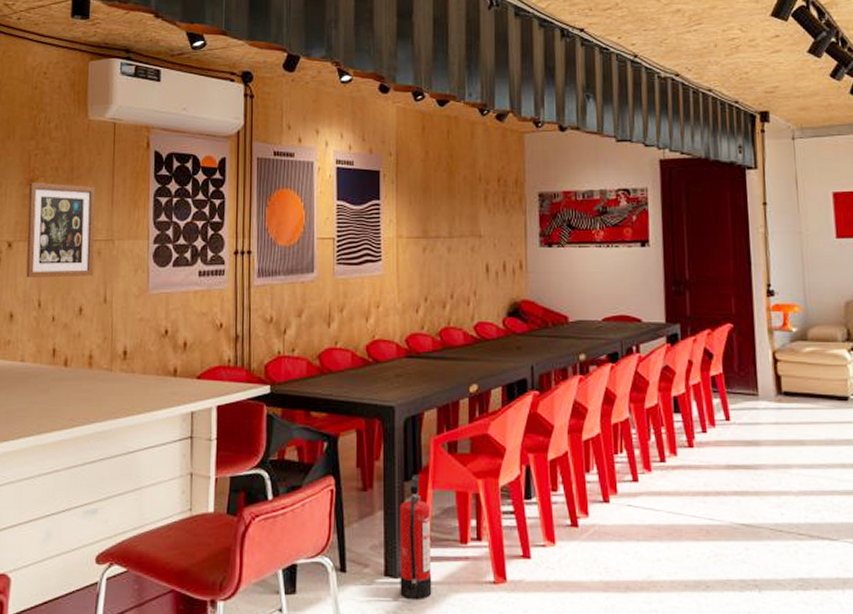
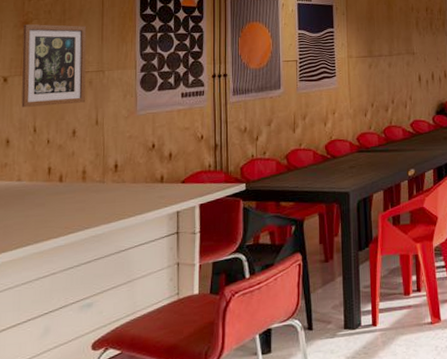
fire extinguisher: present [399,474,432,599] -> none [355,244,383,345]

